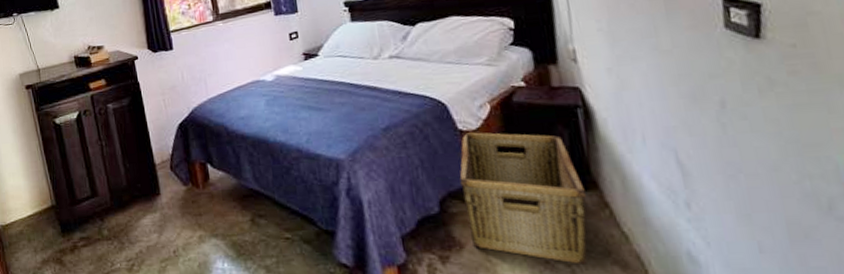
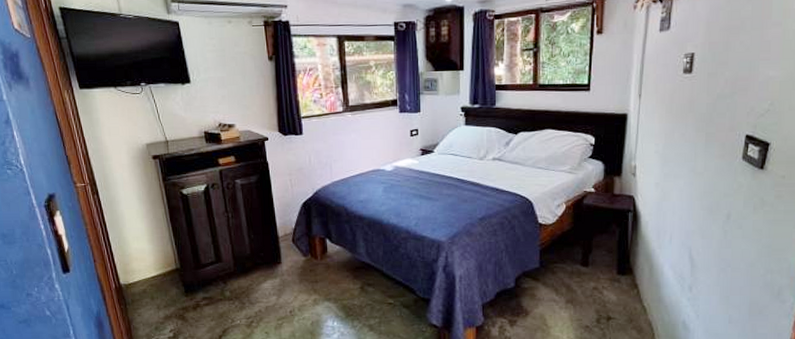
hamper: present [459,132,588,264] -> none [534,226,624,329]

